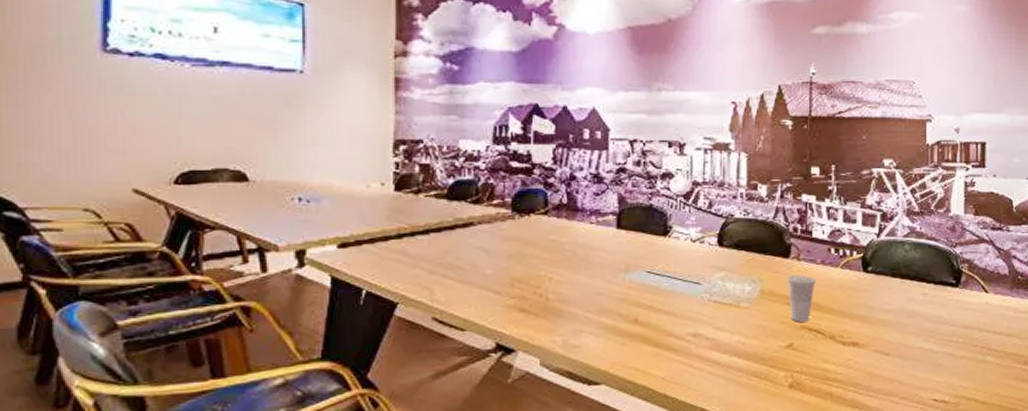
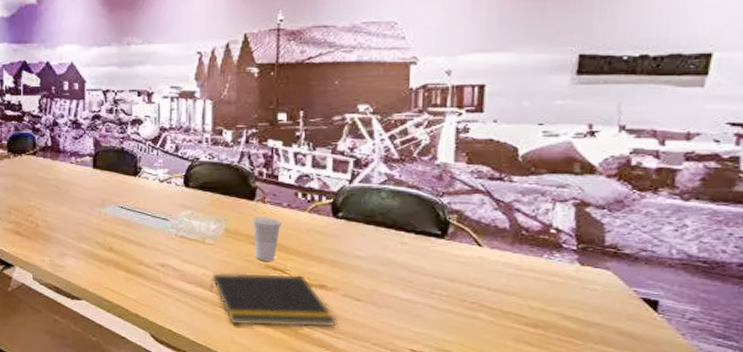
notepad: none [744,333,869,395] -> present [209,272,337,328]

